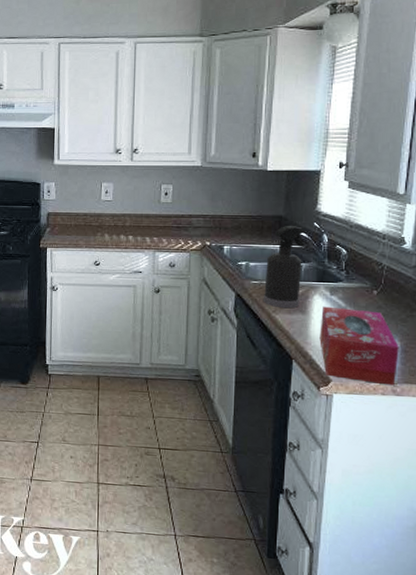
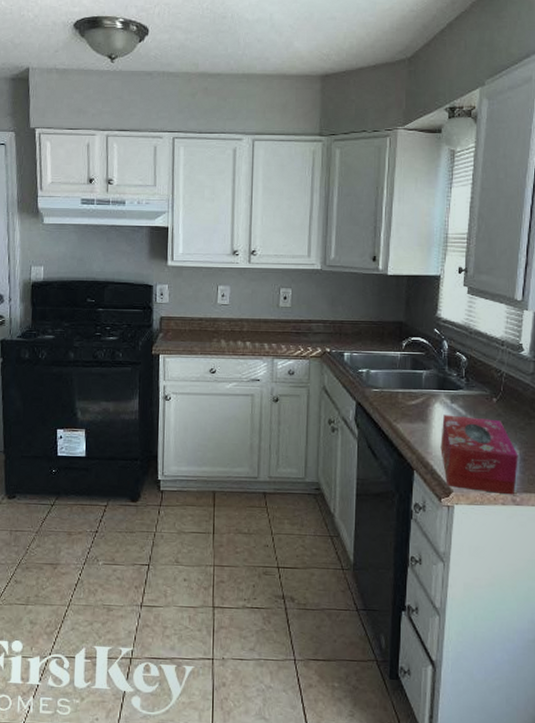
spray bottle: present [263,226,305,309] -> none [384,332,426,417]

